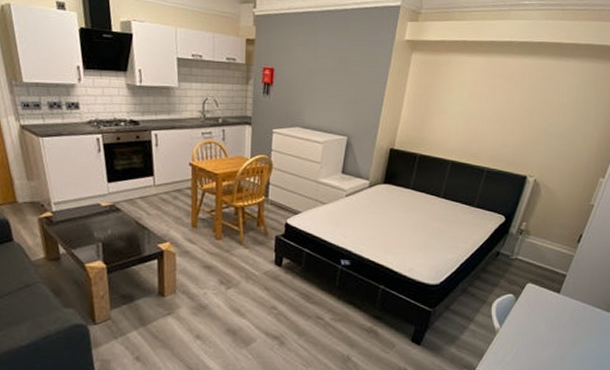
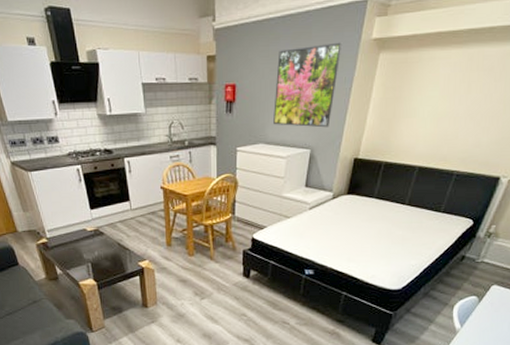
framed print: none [311,40,378,117] -> present [273,42,343,128]

